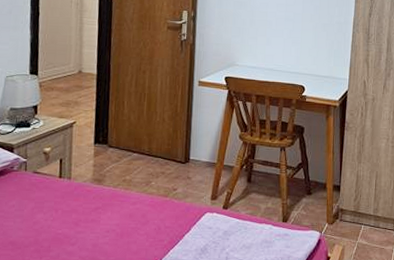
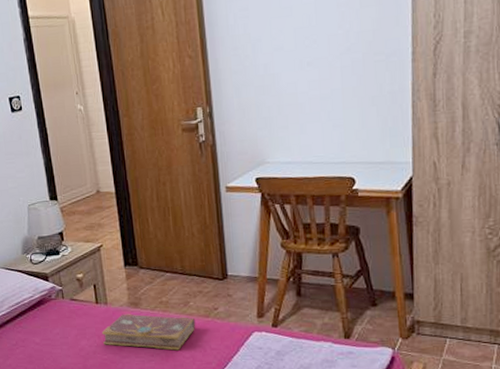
book: none [60,189,155,227] -> present [101,314,196,351]

